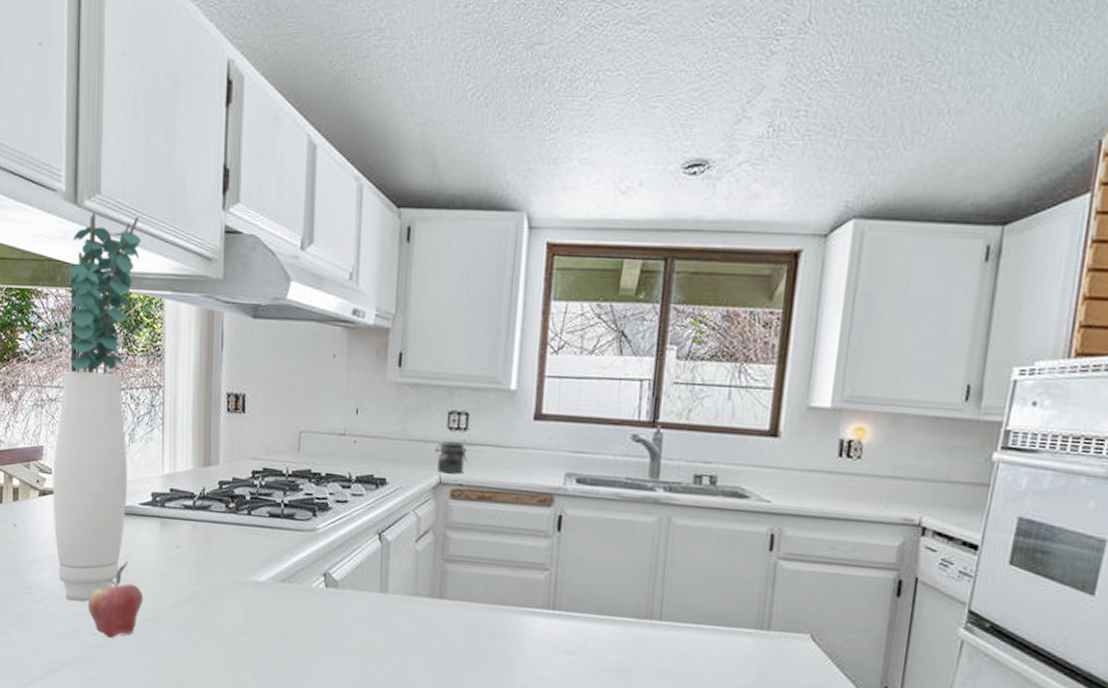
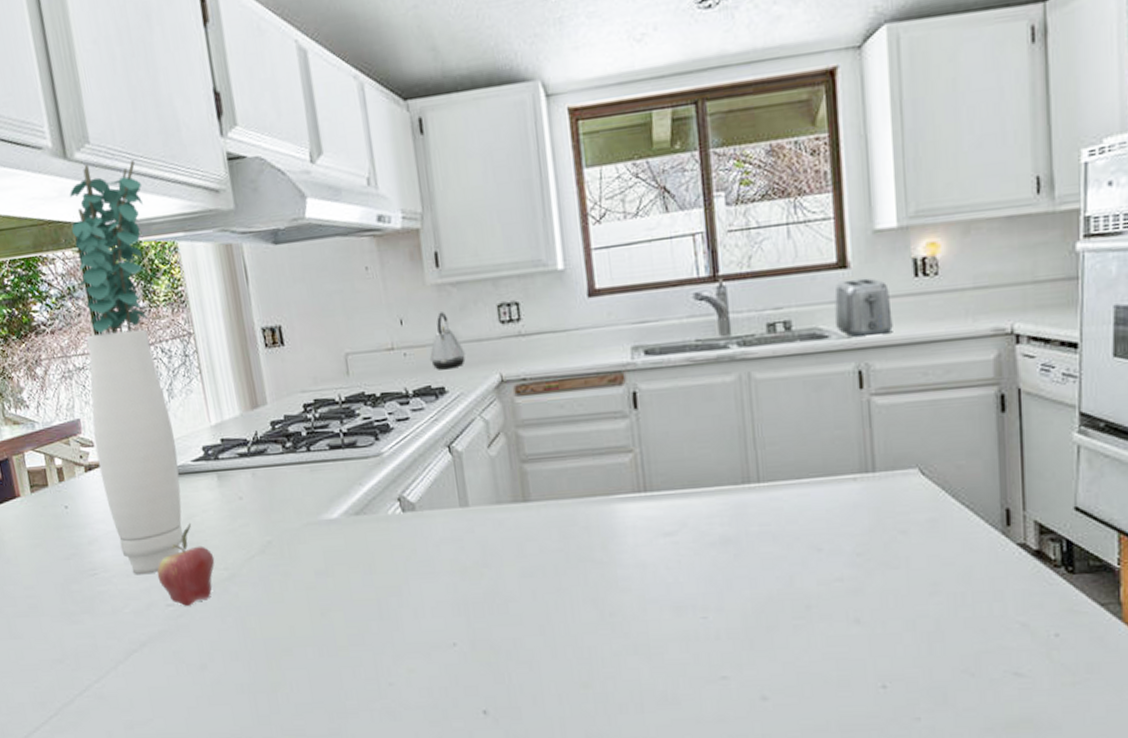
kettle: none [378,408,412,463] -> present [430,312,466,370]
jar: present [434,441,468,474] -> none [489,335,527,370]
toaster: none [757,447,813,506] -> present [834,278,893,338]

